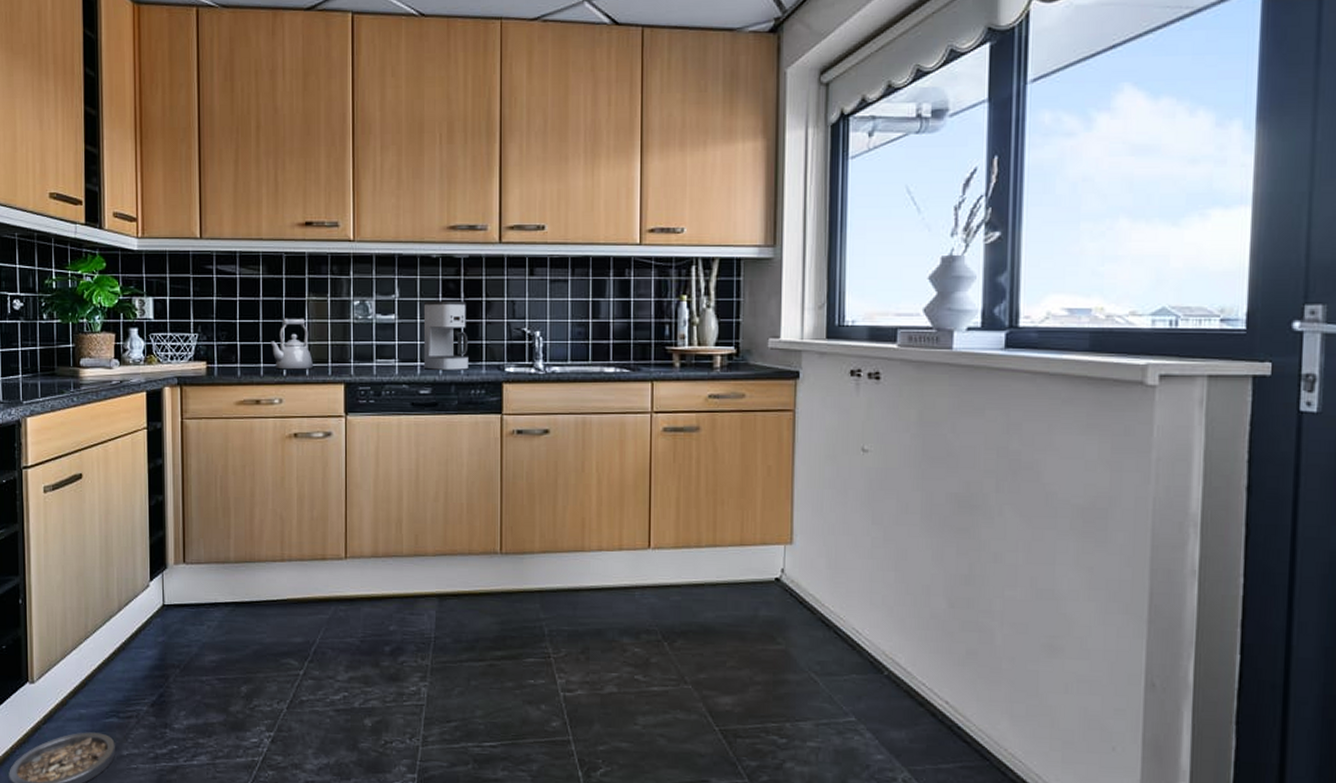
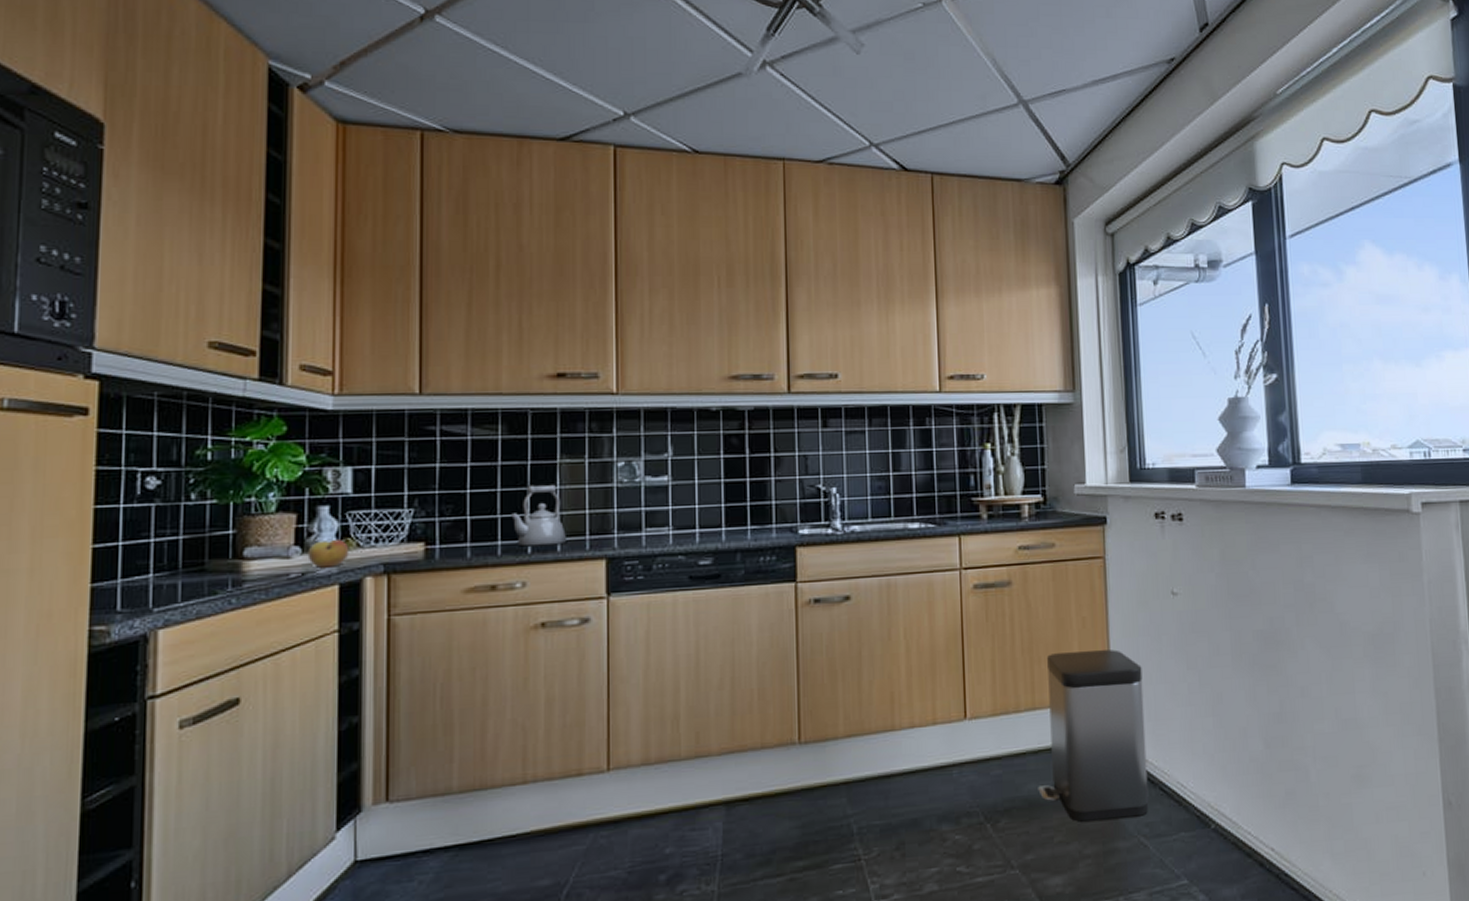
fruit: none [124,355,153,378] -> present [307,539,350,568]
coffee maker: present [423,300,469,371] -> none [702,457,756,538]
pedal bin: none [714,497,825,654] -> present [1038,649,1149,822]

